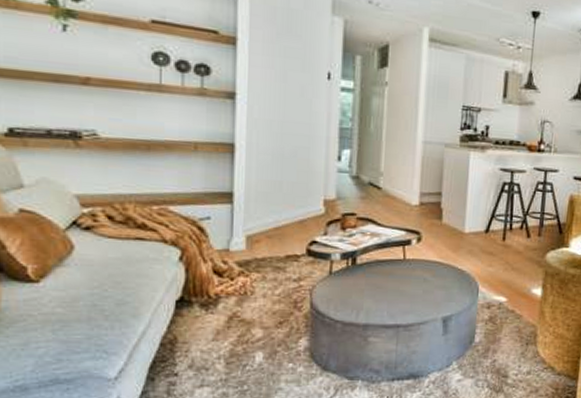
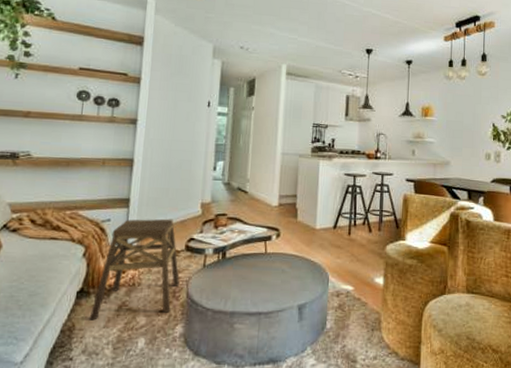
stool: none [193,217,301,333] -> present [89,219,180,320]

